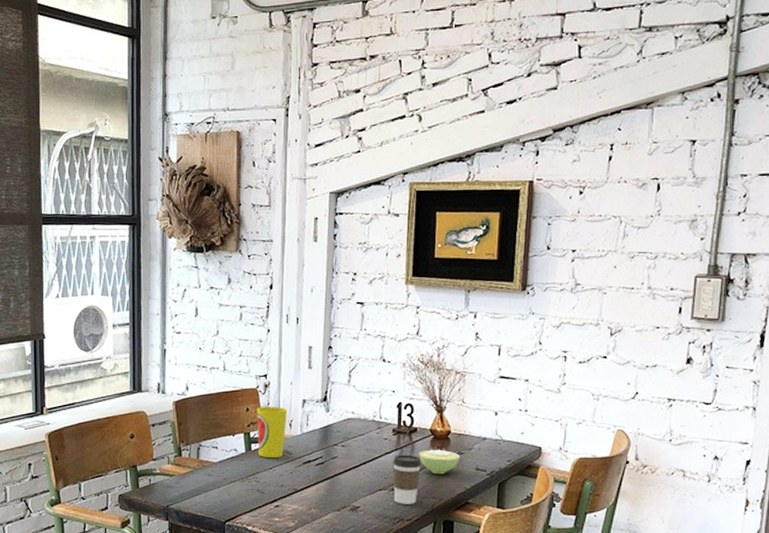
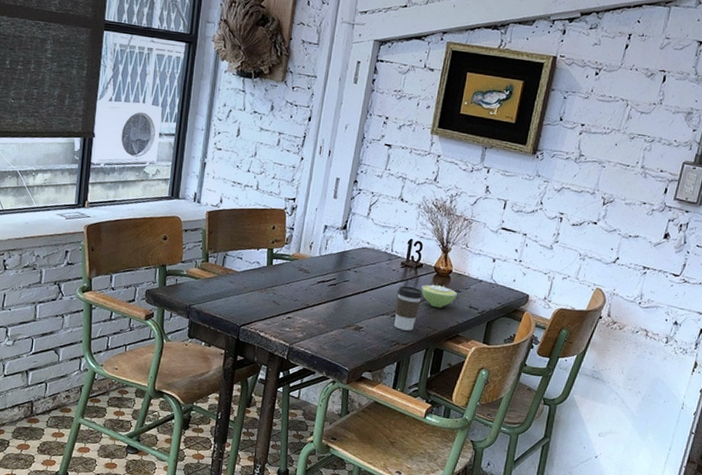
cup: present [256,406,288,459] -> none [279,226,310,275]

